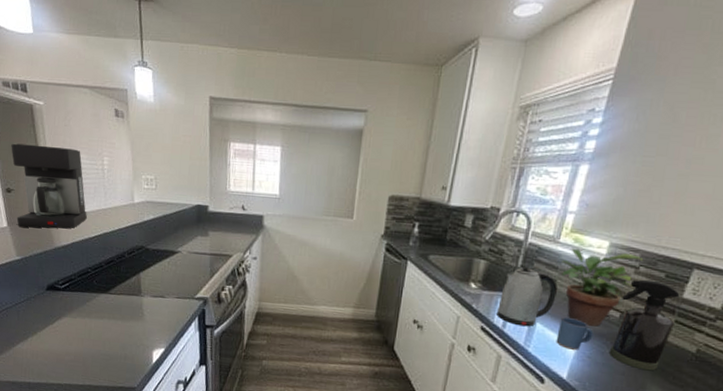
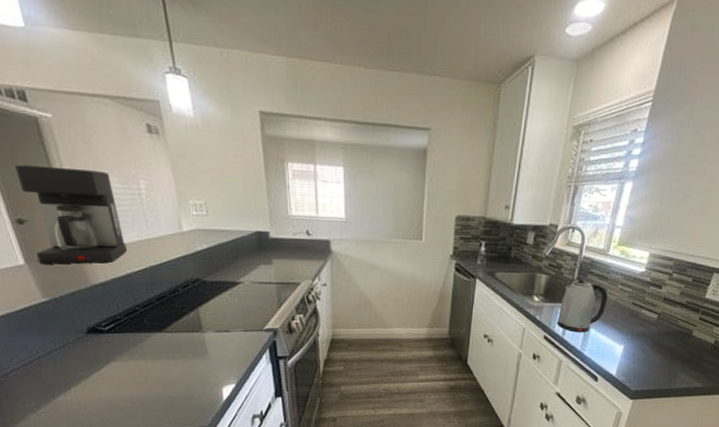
mug: present [556,316,593,350] -> none [607,321,637,350]
potted plant: present [562,247,643,327] -> none [611,259,675,328]
spray bottle: present [610,279,680,371] -> none [649,284,703,362]

